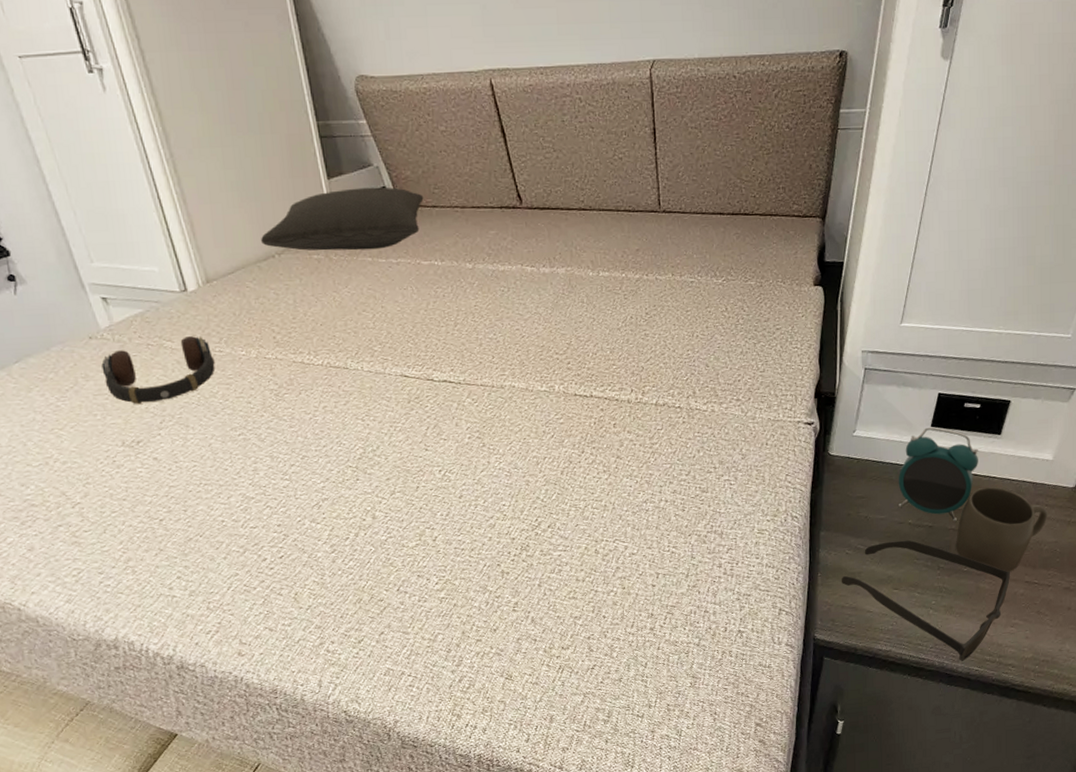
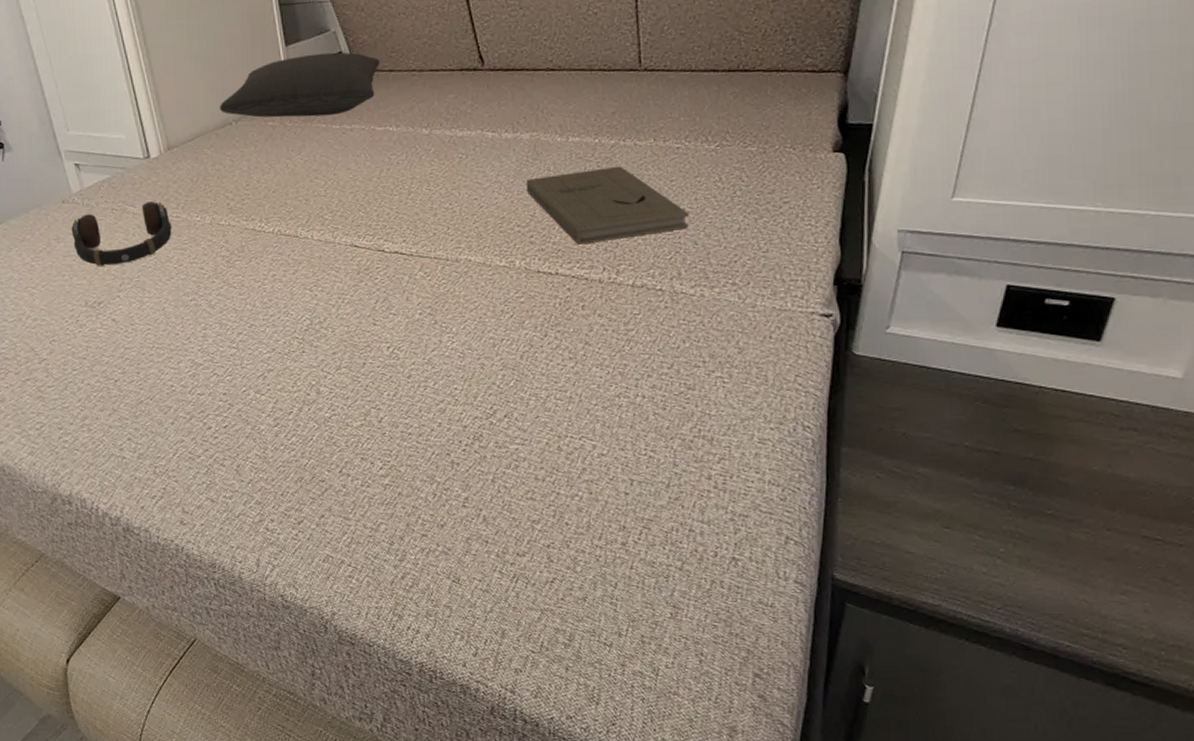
book: none [562,298,702,369] -> present [525,166,690,245]
glasses: present [842,540,1010,662] -> none [870,467,1118,633]
alarm clock: present [898,427,978,522] -> none [949,327,1067,450]
mug: present [956,486,1048,572] -> none [1034,407,1176,521]

